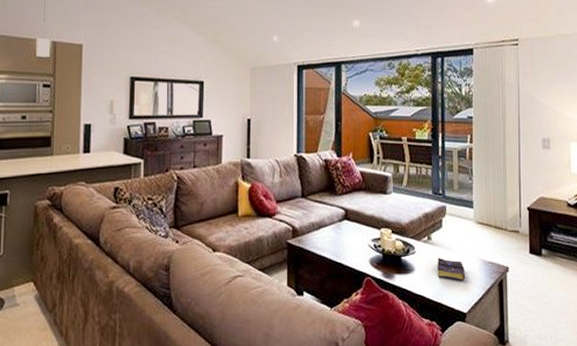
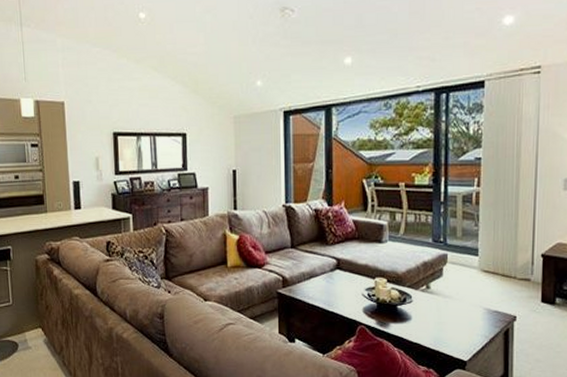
book: present [437,258,466,281] -> none [436,307,467,330]

